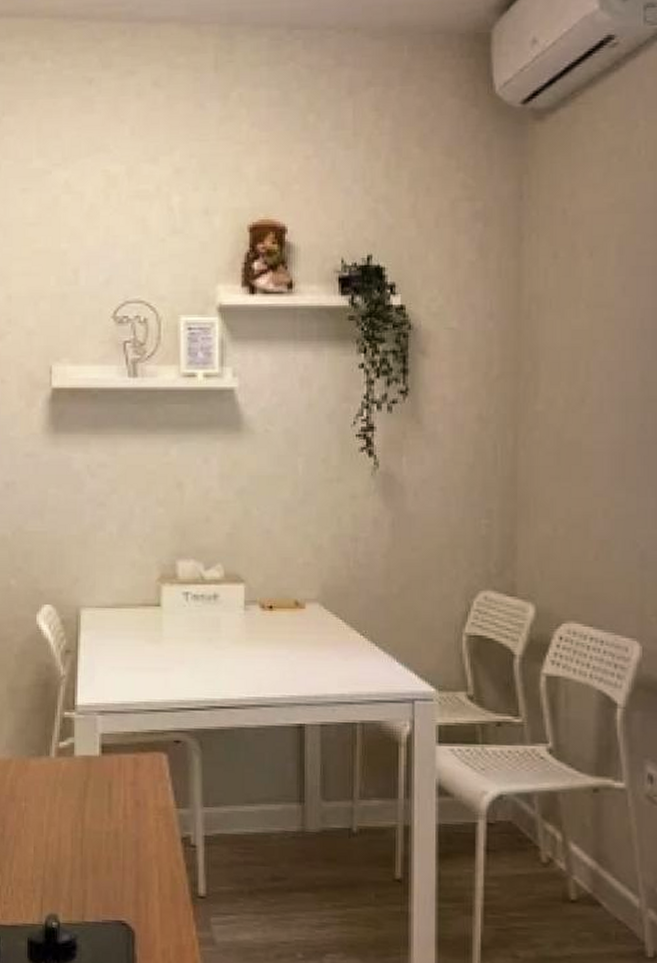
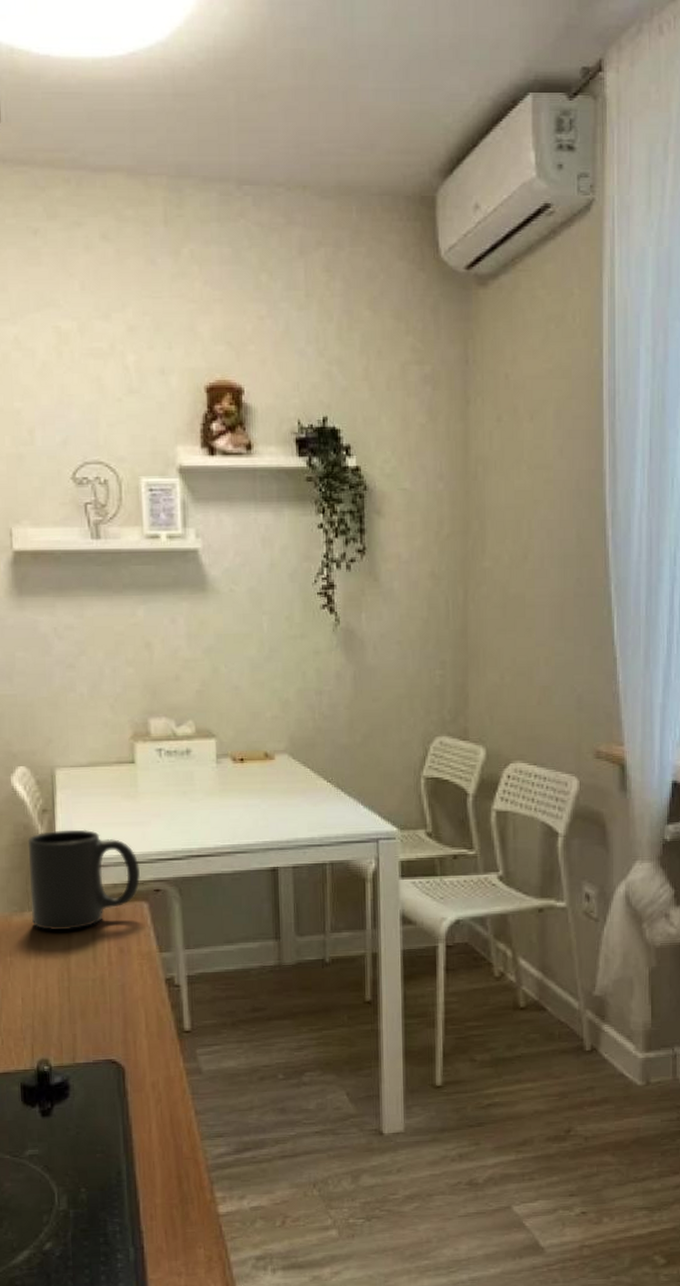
mug: none [48,672,161,779] -> present [27,829,141,931]

